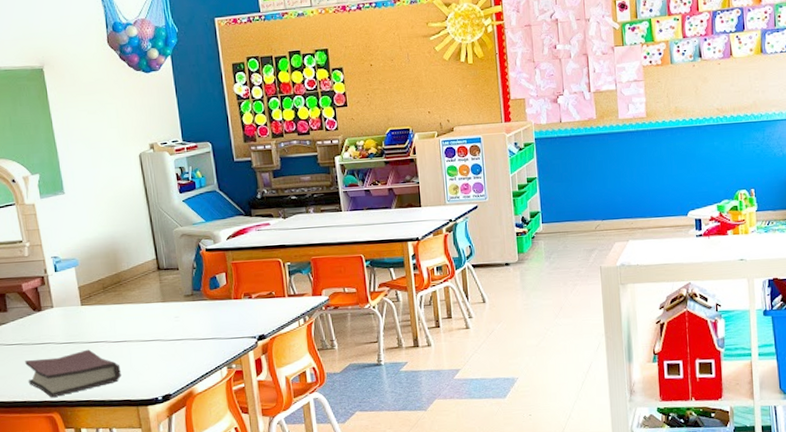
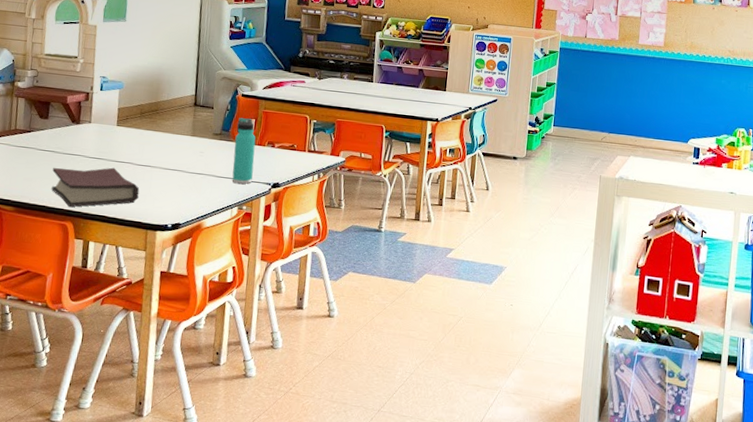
thermos bottle: none [207,273,237,342] -> present [232,118,256,184]

